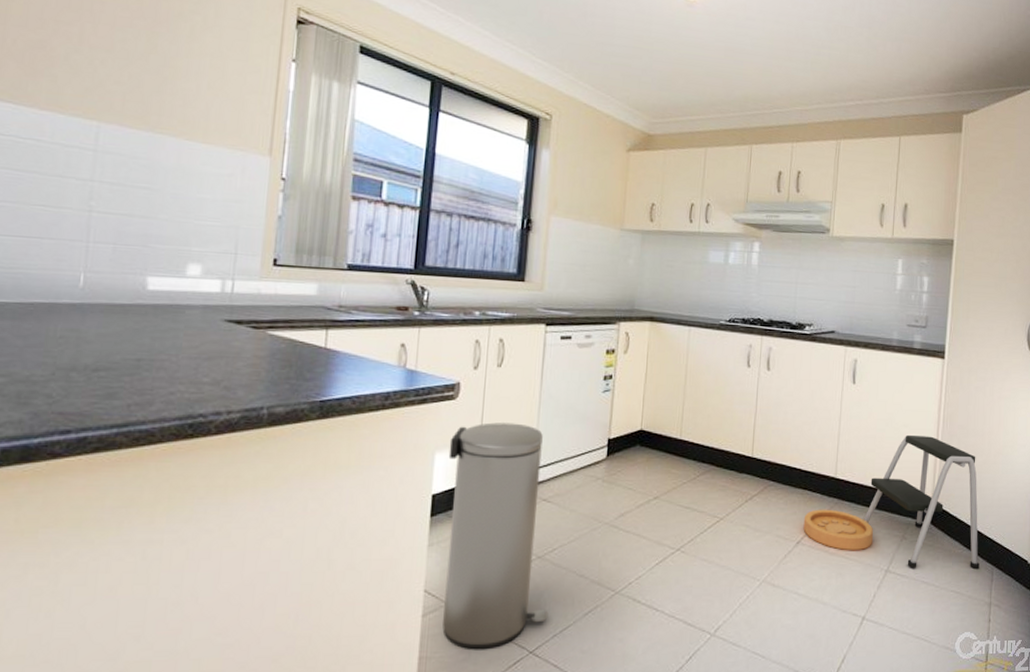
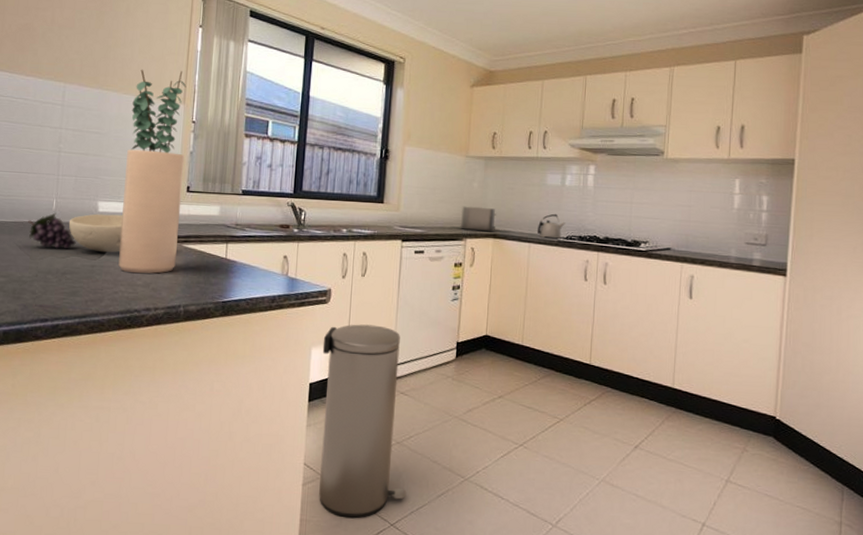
fruit: none [41,290,114,339] -> present [28,212,76,249]
bowl: none [103,292,184,343] -> present [68,213,123,253]
vase: none [176,109,274,369] -> present [118,69,187,274]
toaster: none [613,285,653,315] -> present [460,206,496,232]
kettle: none [697,294,728,322] -> present [536,213,565,239]
pet bowl: present [803,509,873,551] -> none [641,416,712,459]
step stool: present [863,434,980,570] -> none [702,349,828,488]

